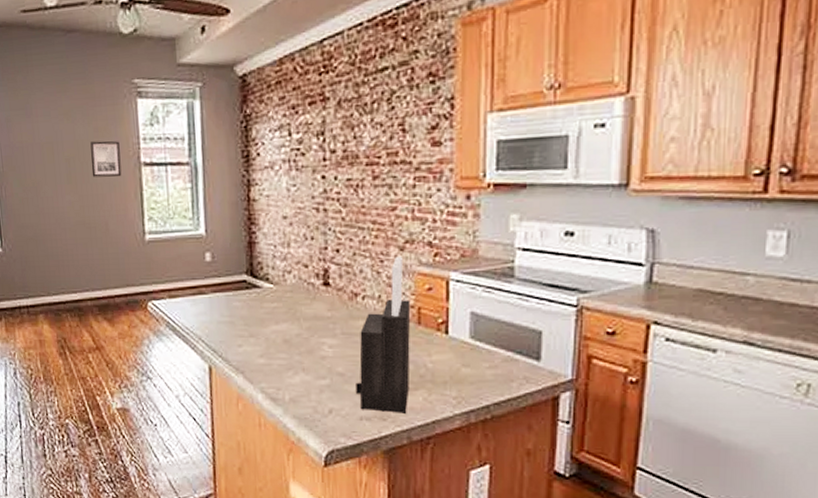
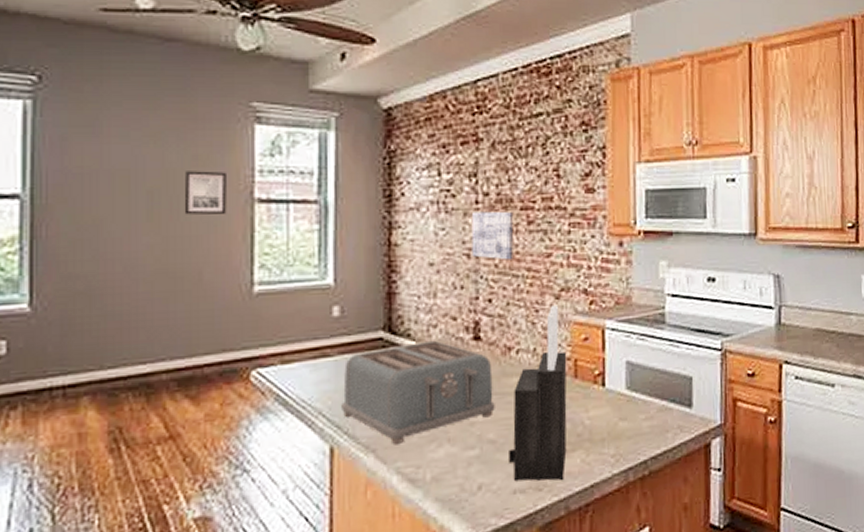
toaster: none [216,284,343,368] -> present [341,340,495,444]
wall art: none [319,167,360,214] -> present [471,211,514,260]

